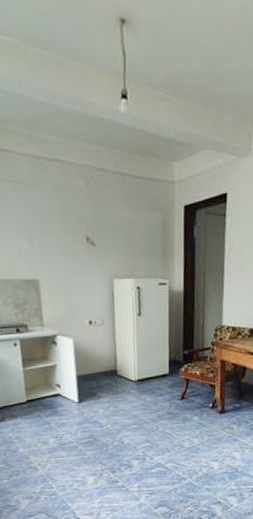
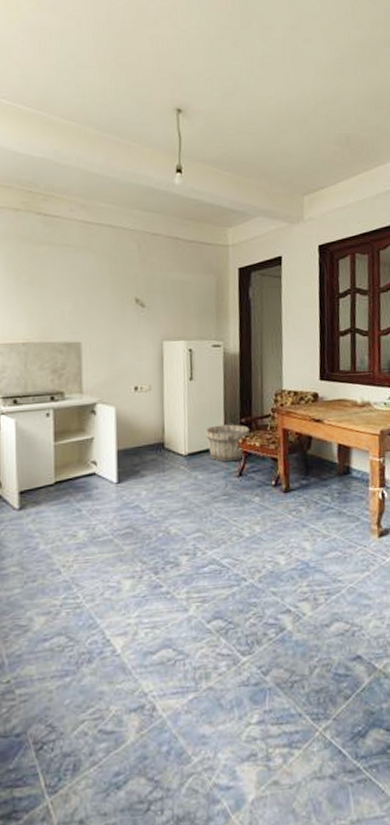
wooden bucket: none [152,350,191,387] -> present [205,419,250,462]

